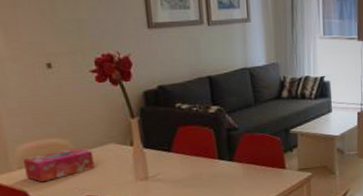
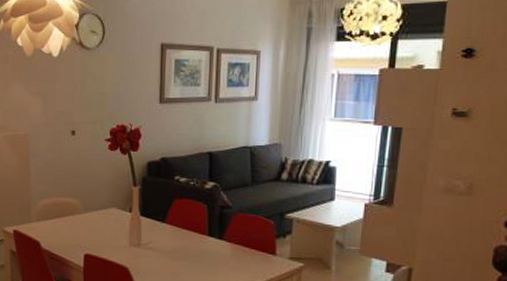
tissue box: present [23,148,95,183] -> none [41,208,97,236]

